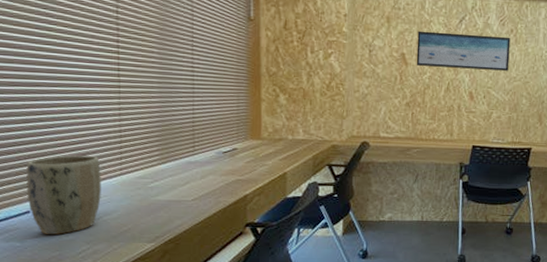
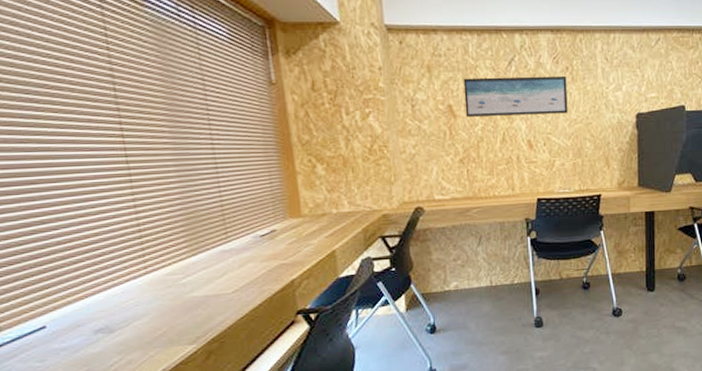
plant pot: present [26,155,101,235] -> none [33,256,127,350]

